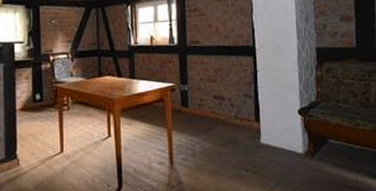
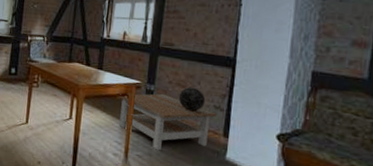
coffee table: none [155,91,247,149] -> present [118,93,217,151]
globe: none [211,80,236,104] -> present [178,87,206,112]

